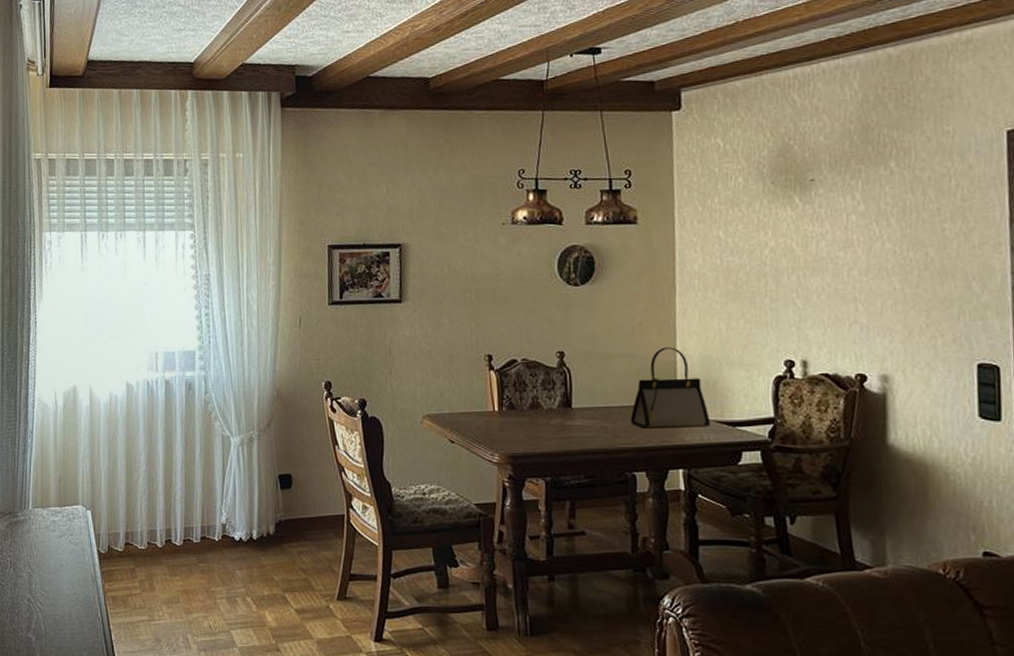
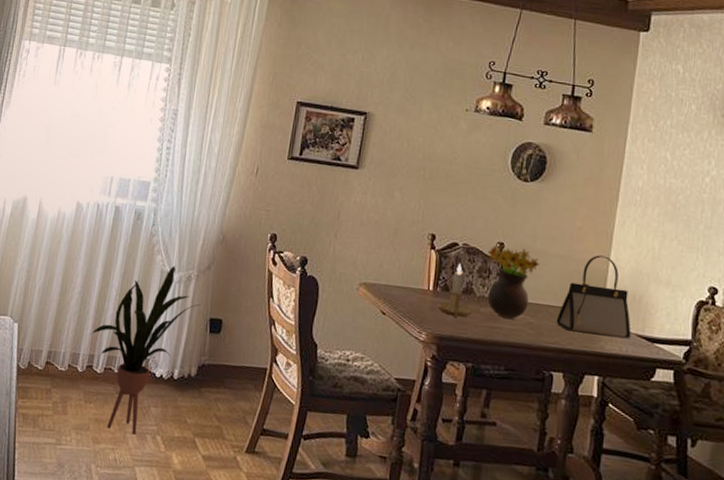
house plant: none [164,429,267,601] -> present [91,266,201,436]
candlestick: none [504,379,542,435] -> present [436,263,472,319]
flower arrangement: none [548,353,604,426] -> present [487,244,540,319]

